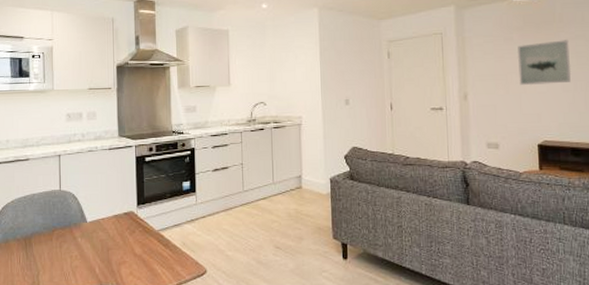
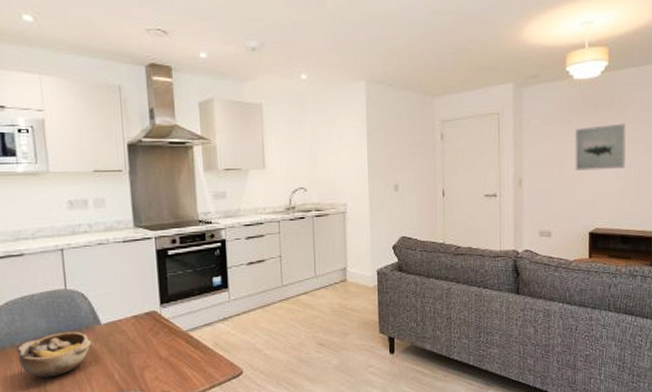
bowl: none [18,228,78,269] -> present [17,331,92,379]

